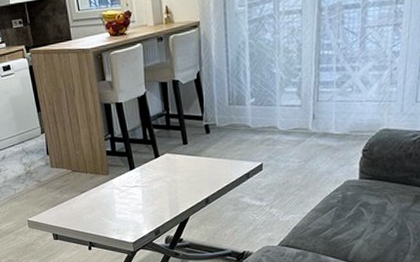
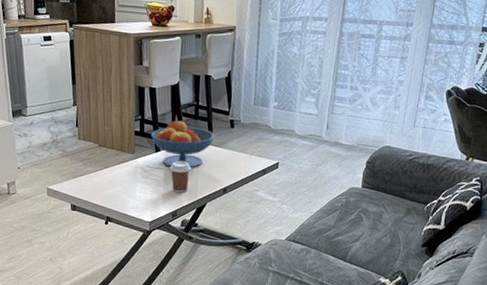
fruit bowl: none [123,133,190,183] -> present [151,120,215,168]
coffee cup: none [147,175,169,210] -> present [170,161,191,193]

